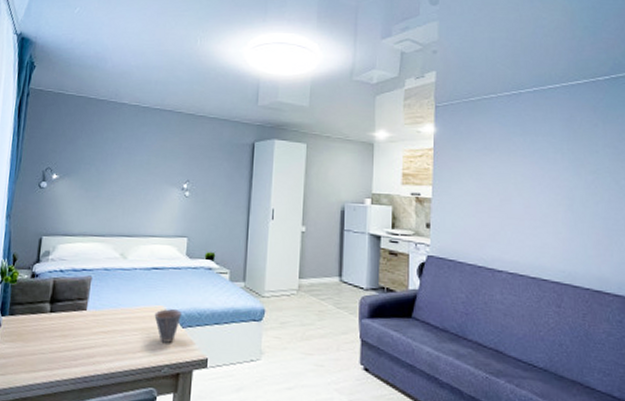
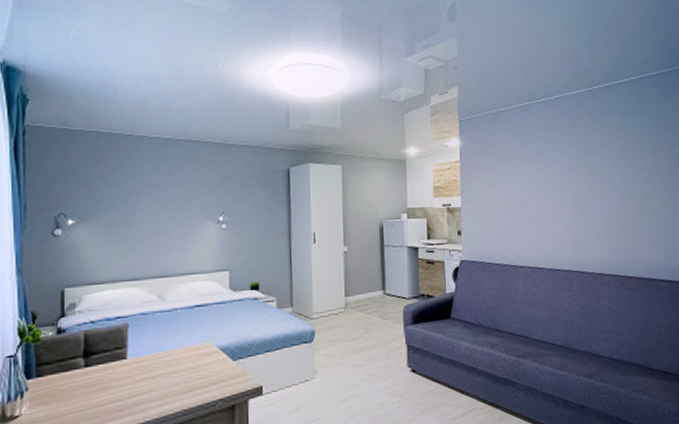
cup: present [154,309,182,343] -> none [202,344,231,378]

